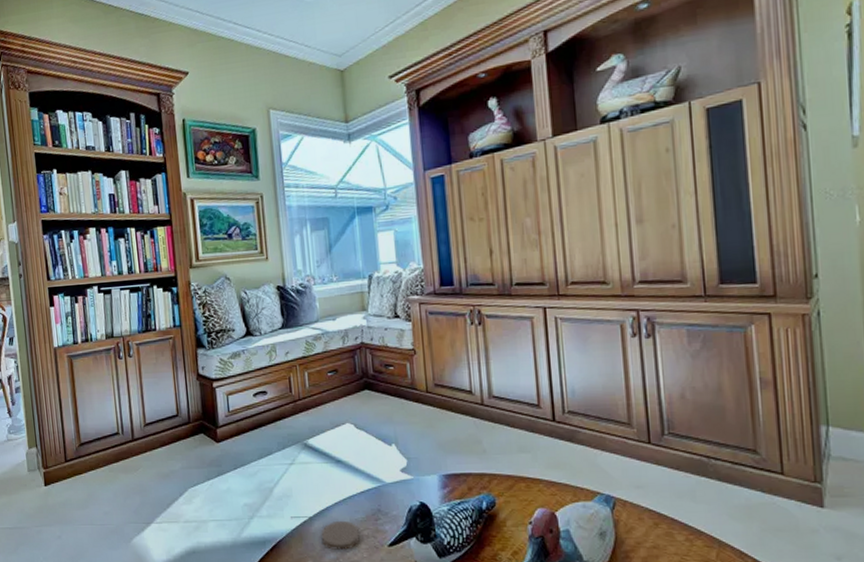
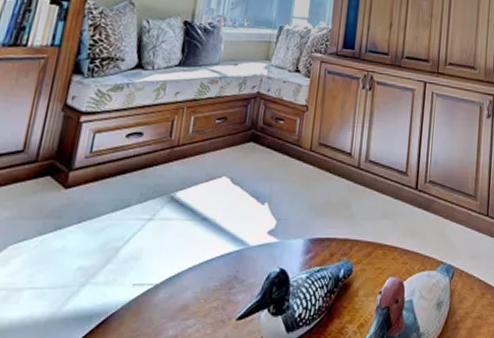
coaster: present [321,520,361,550] -> none [162,289,210,325]

